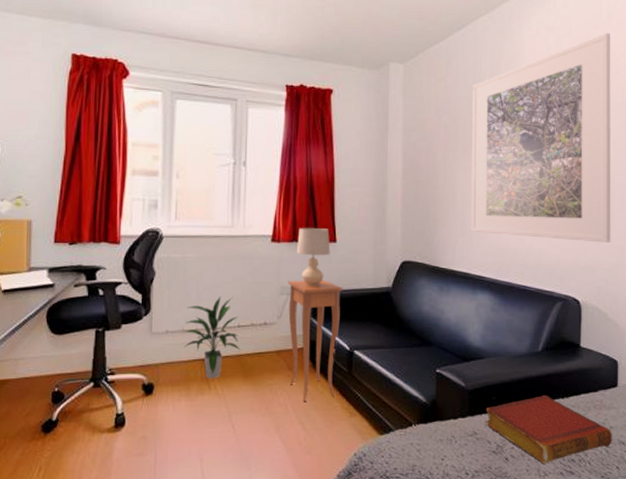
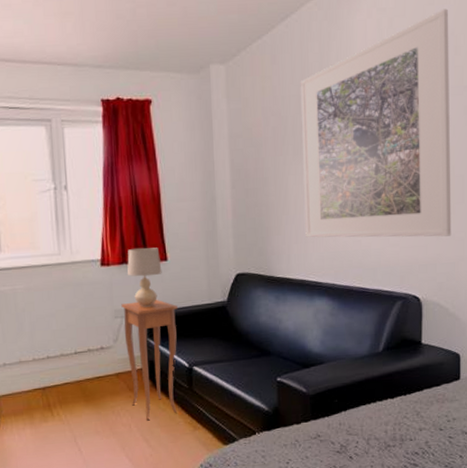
indoor plant: present [183,296,240,379] -> none [20,325,79,407]
book: present [486,396,612,464] -> none [328,394,455,459]

